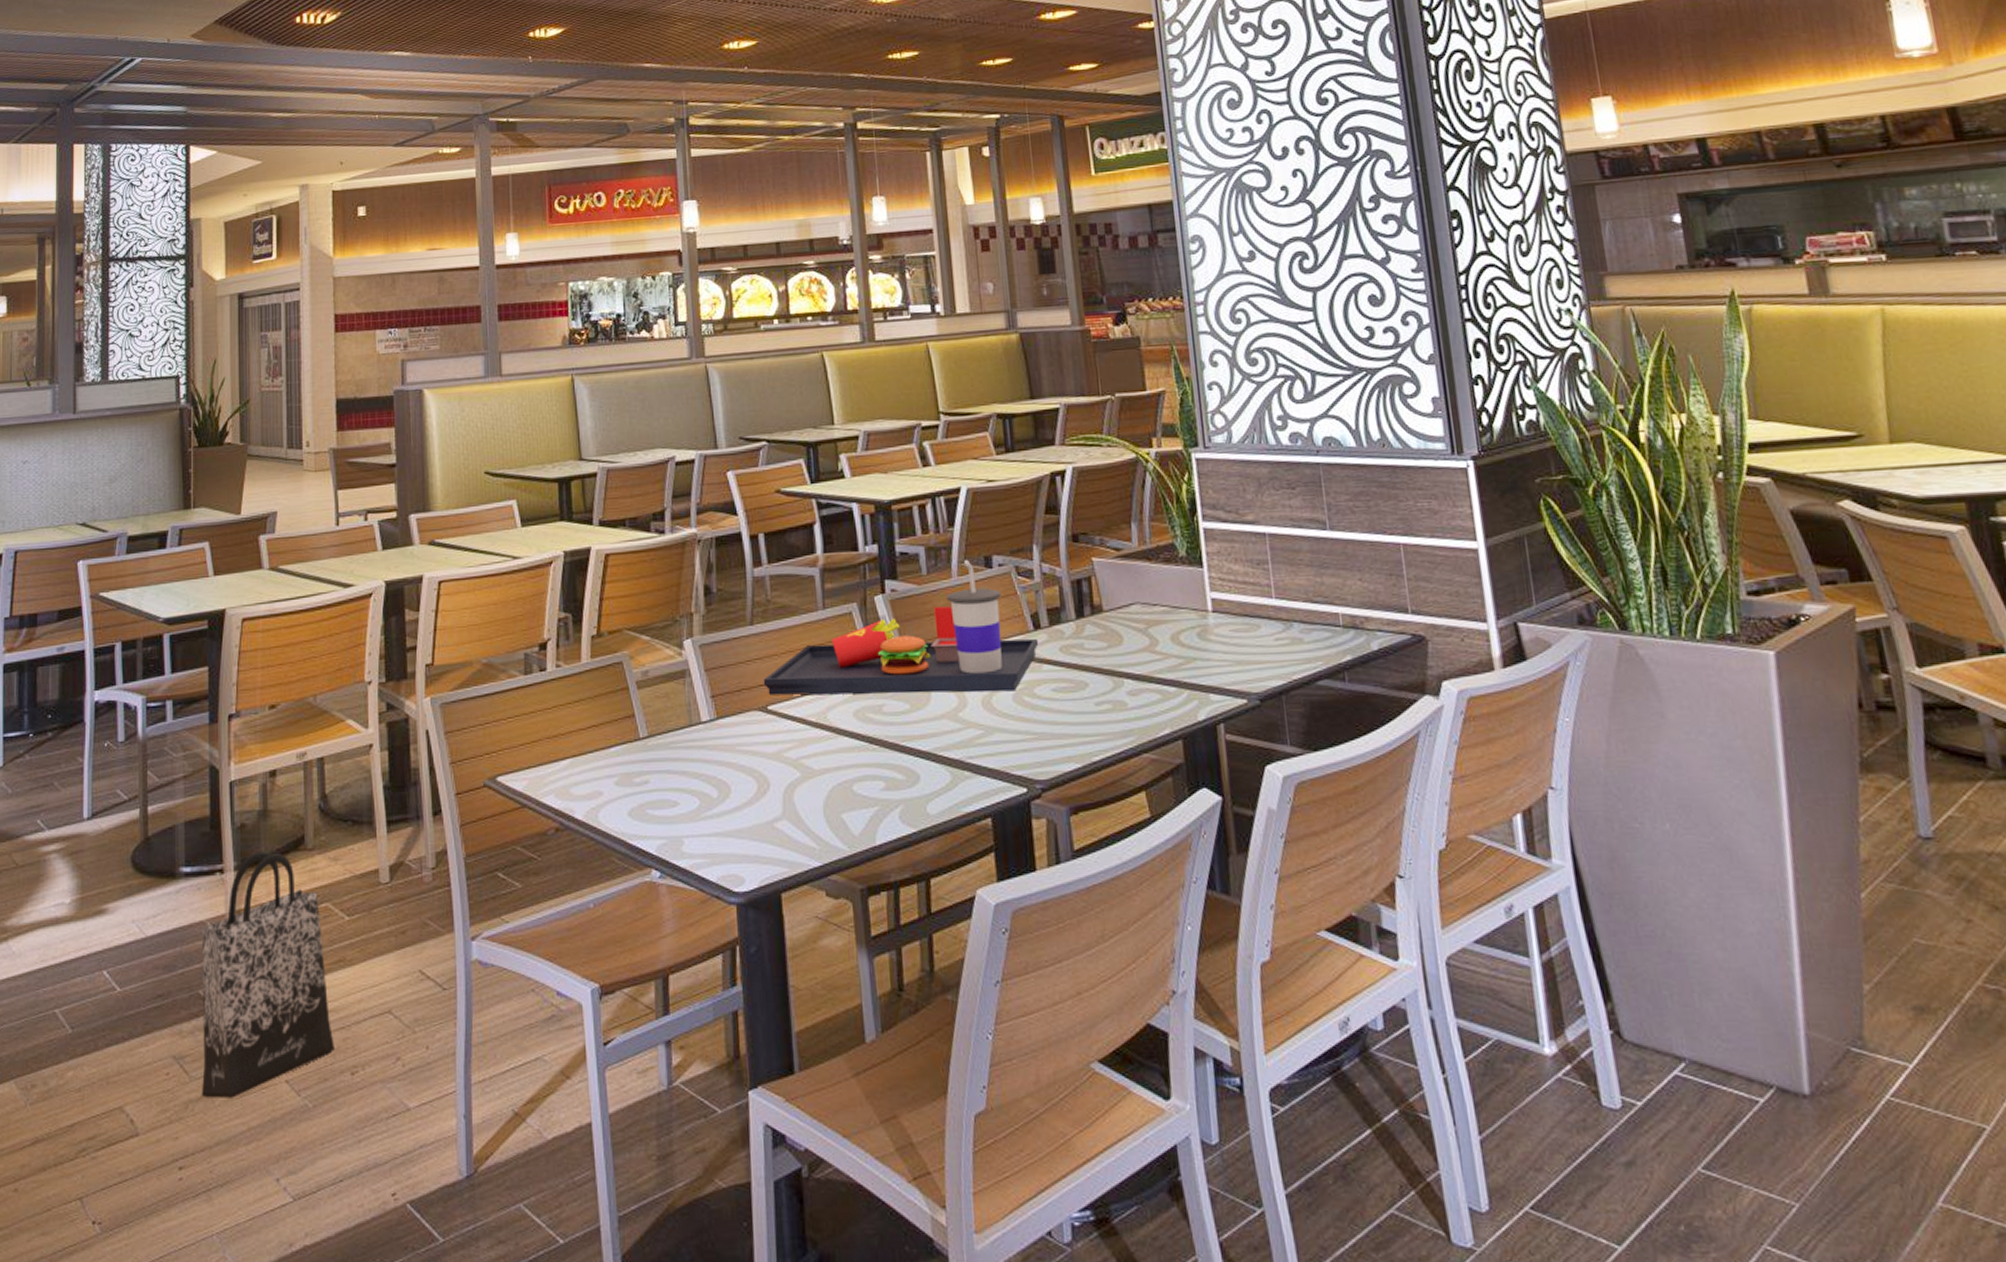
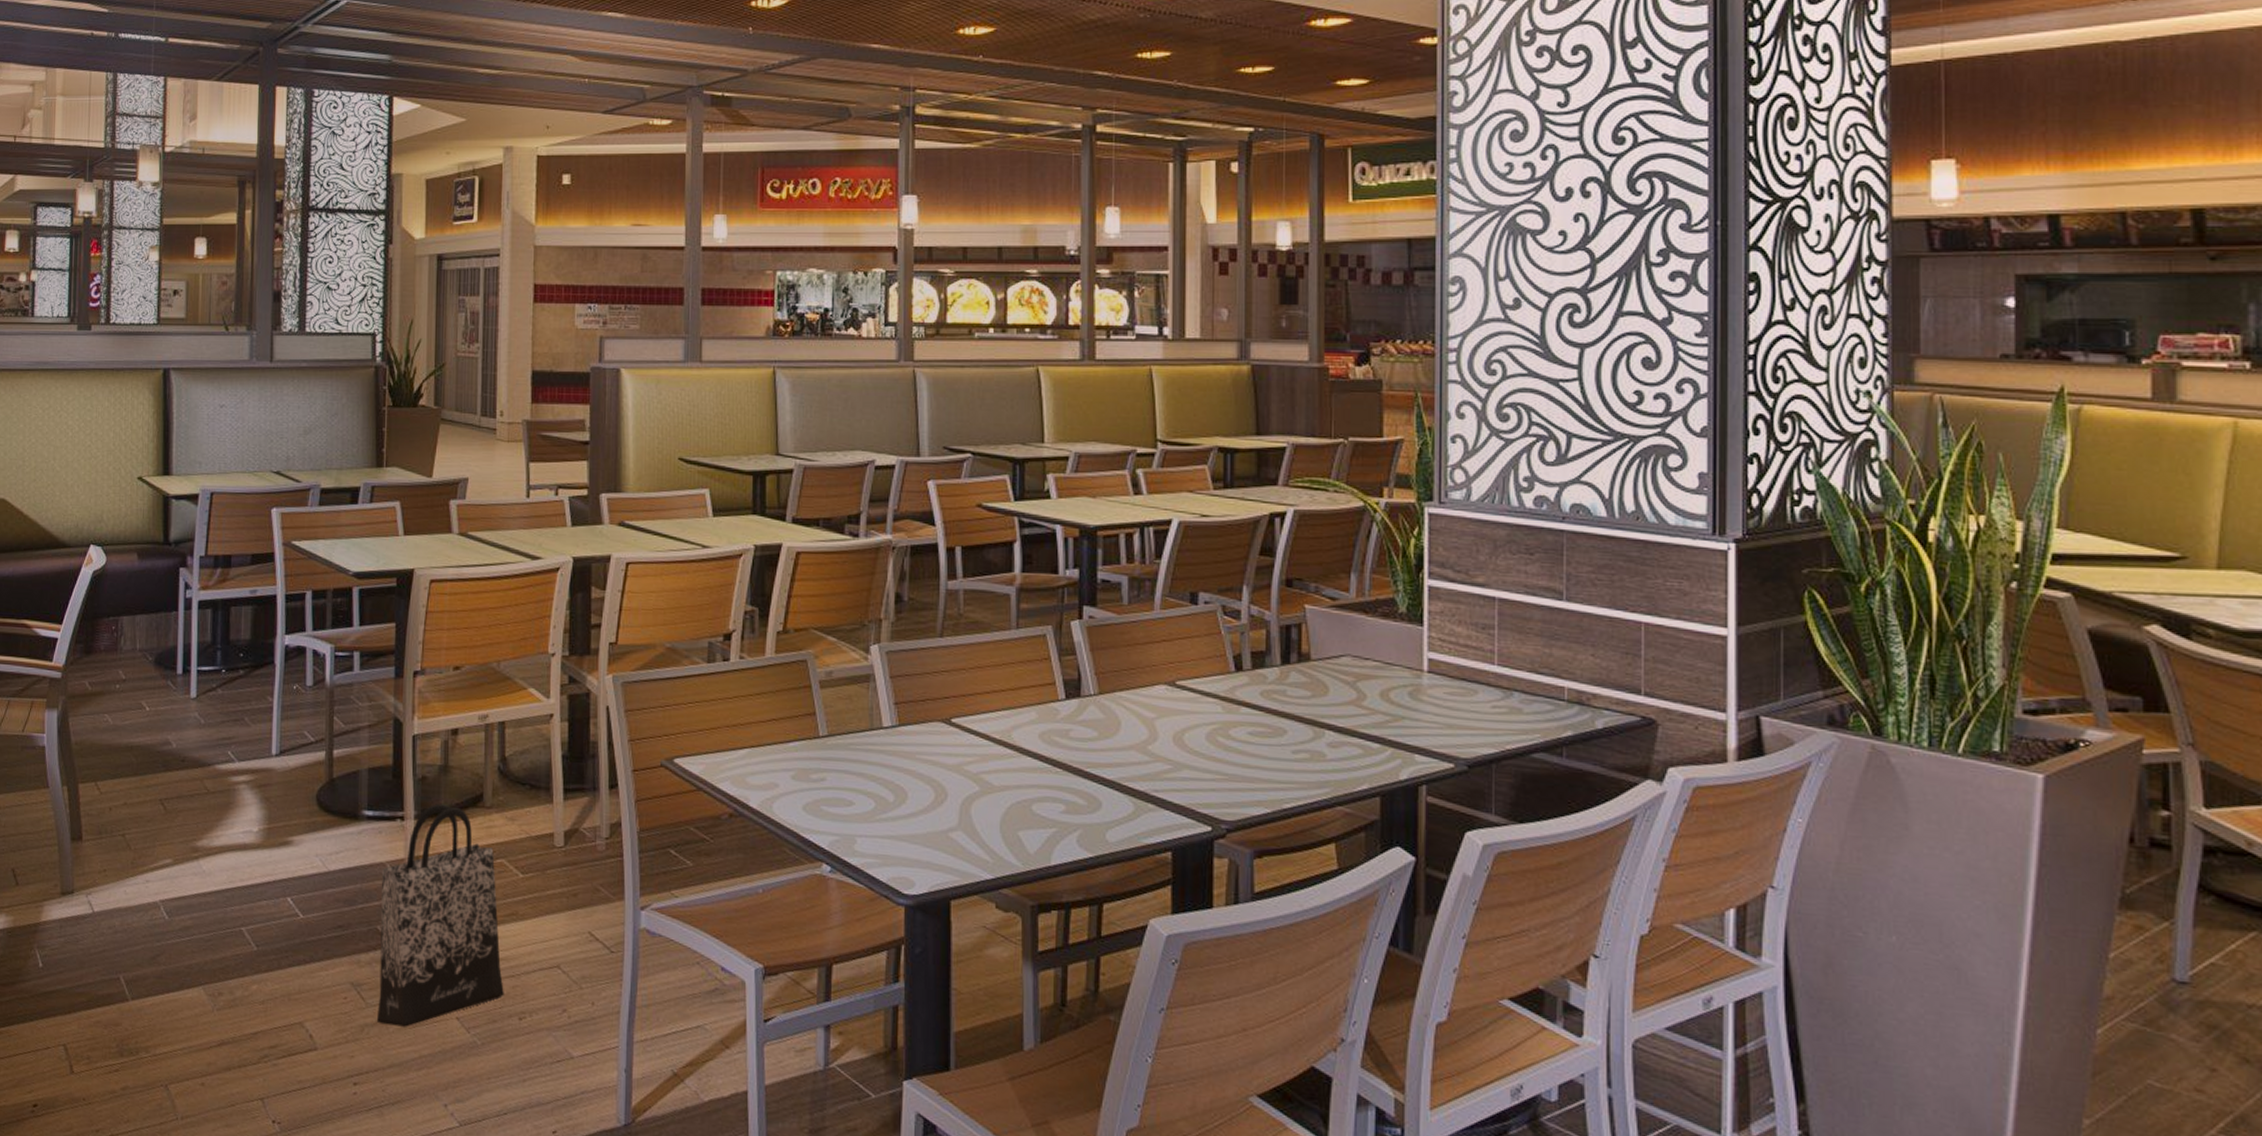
food tray: present [763,559,1039,696] -> none [948,593,1239,731]

